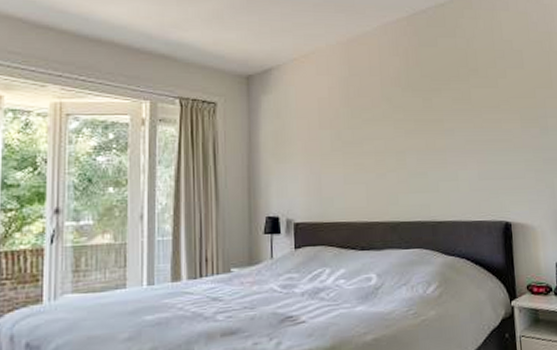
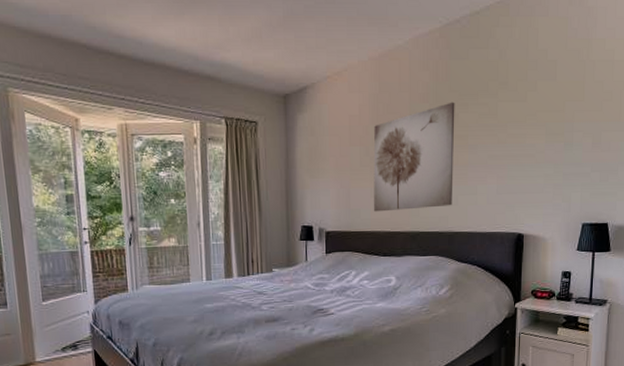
wall art: none [345,86,433,200] -> present [373,102,455,212]

